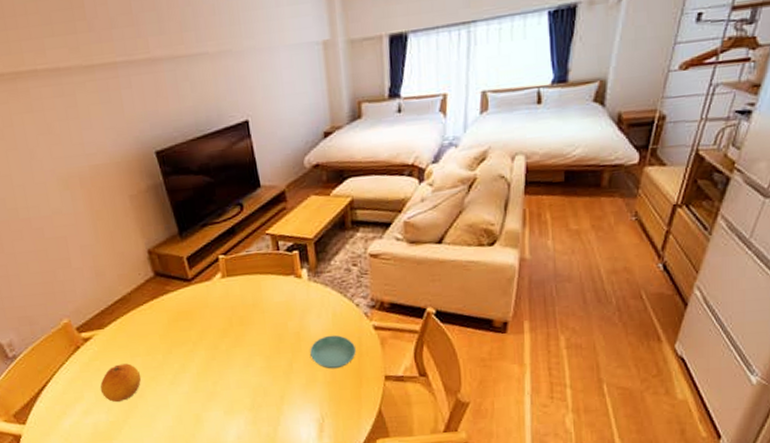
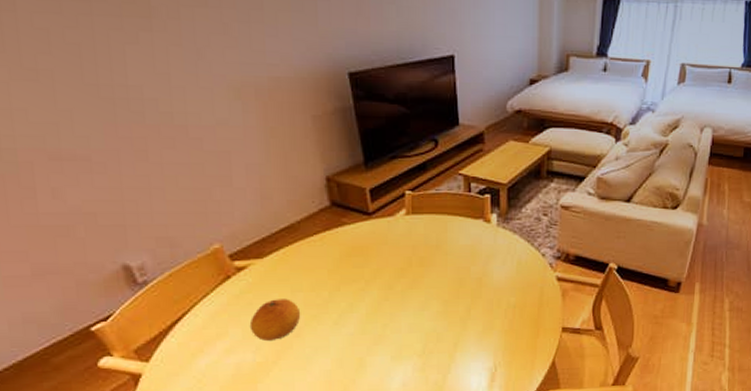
saucer: present [310,335,356,369] -> none [491,283,536,318]

